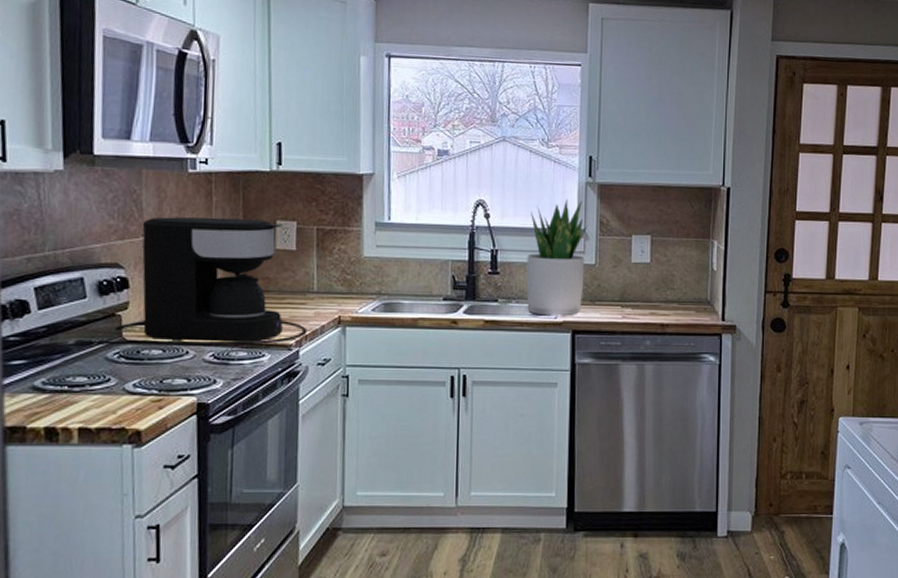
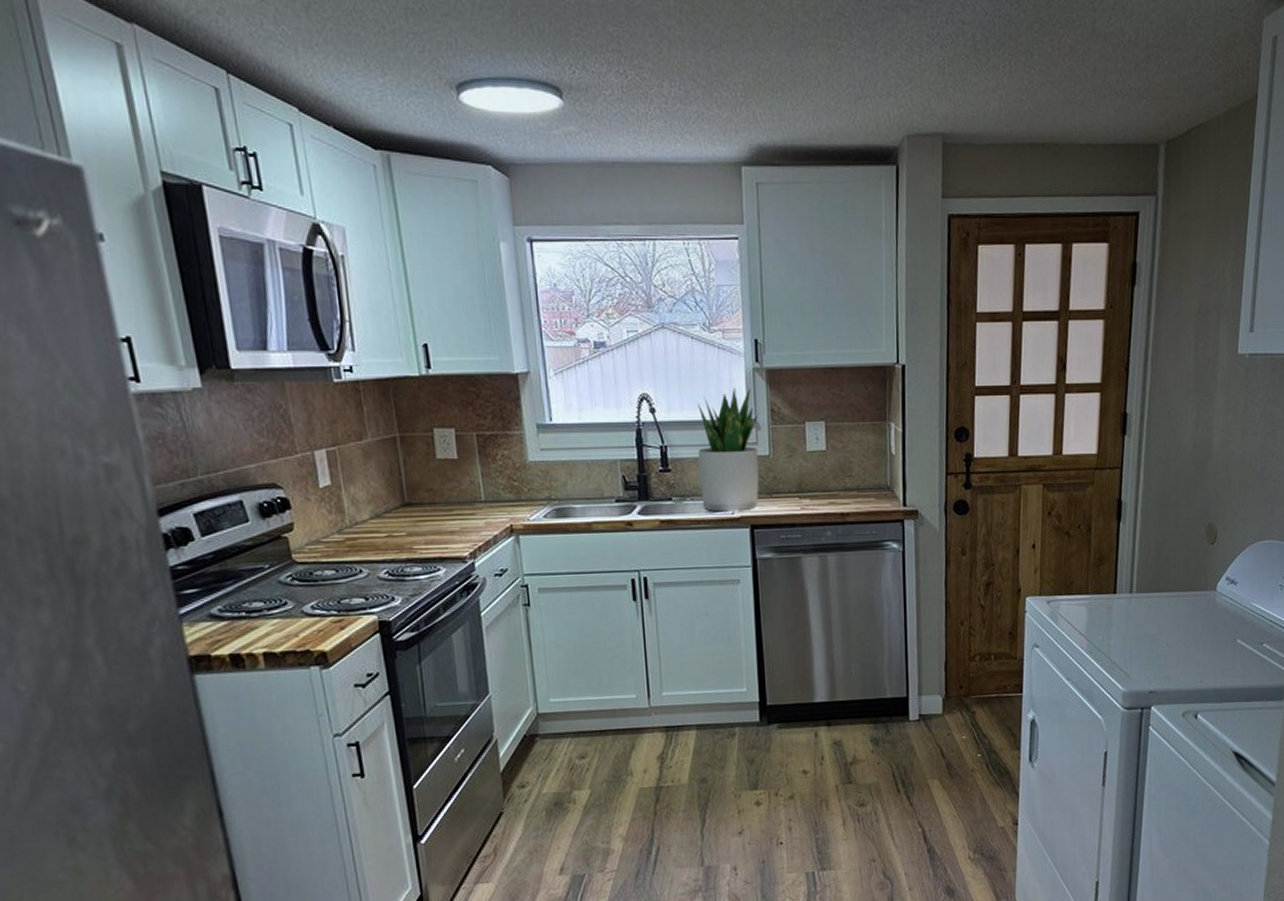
coffee maker: present [68,217,307,346] -> none [238,428,480,571]

